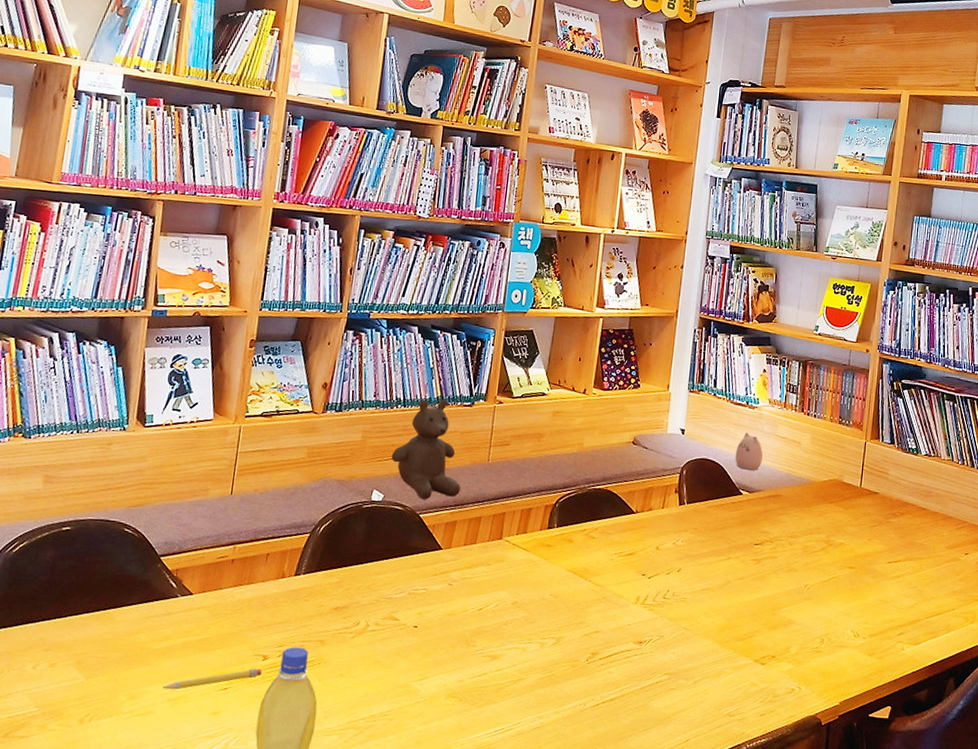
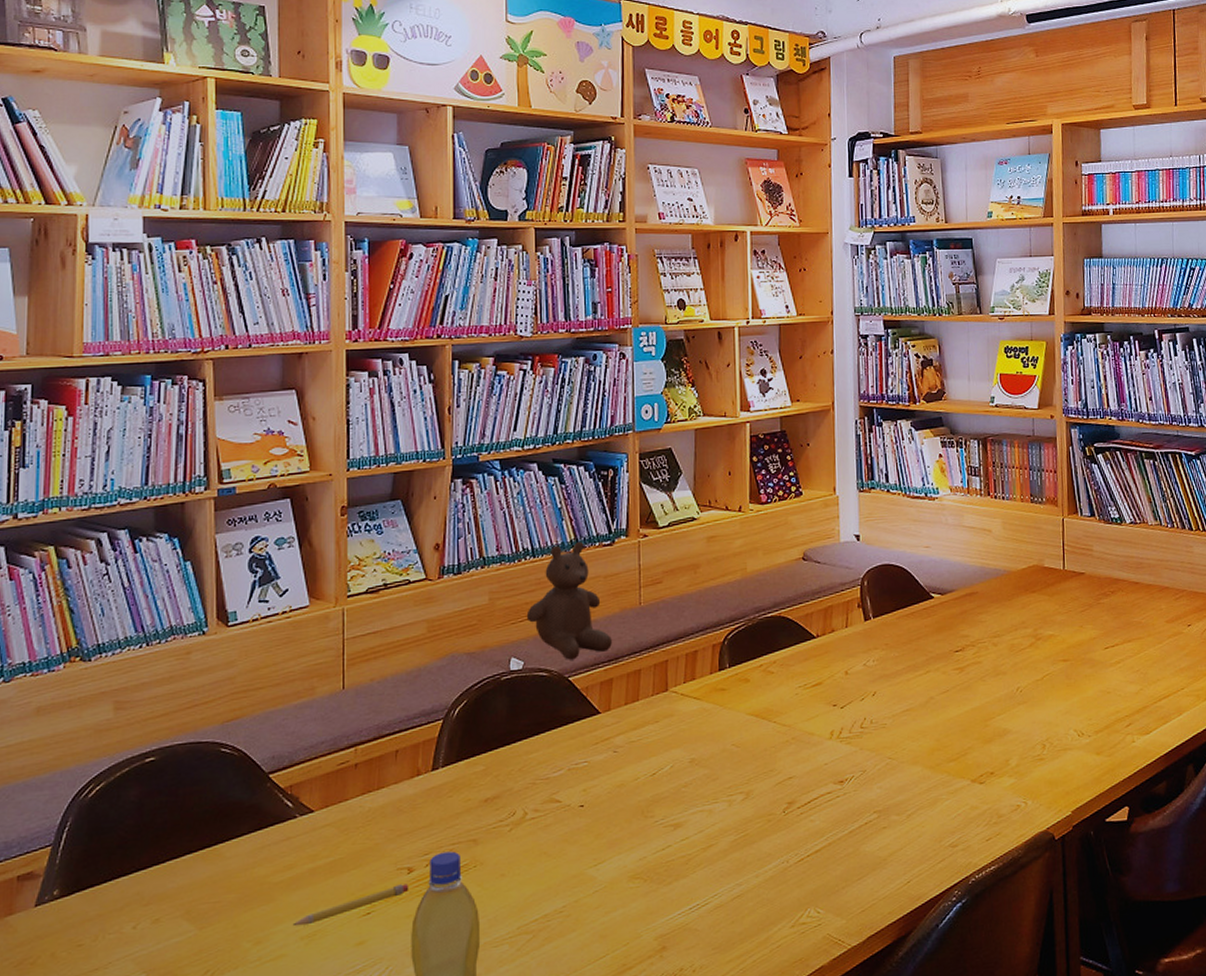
plush toy: present [735,432,763,471] -> none [920,527,951,570]

